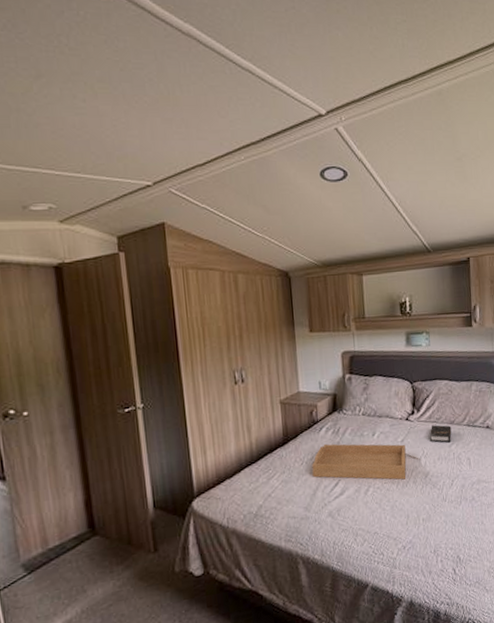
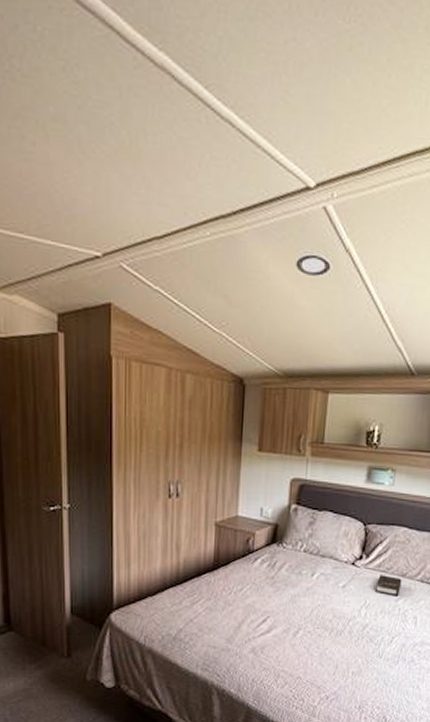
serving tray: present [312,444,407,480] -> none [240,577,346,628]

